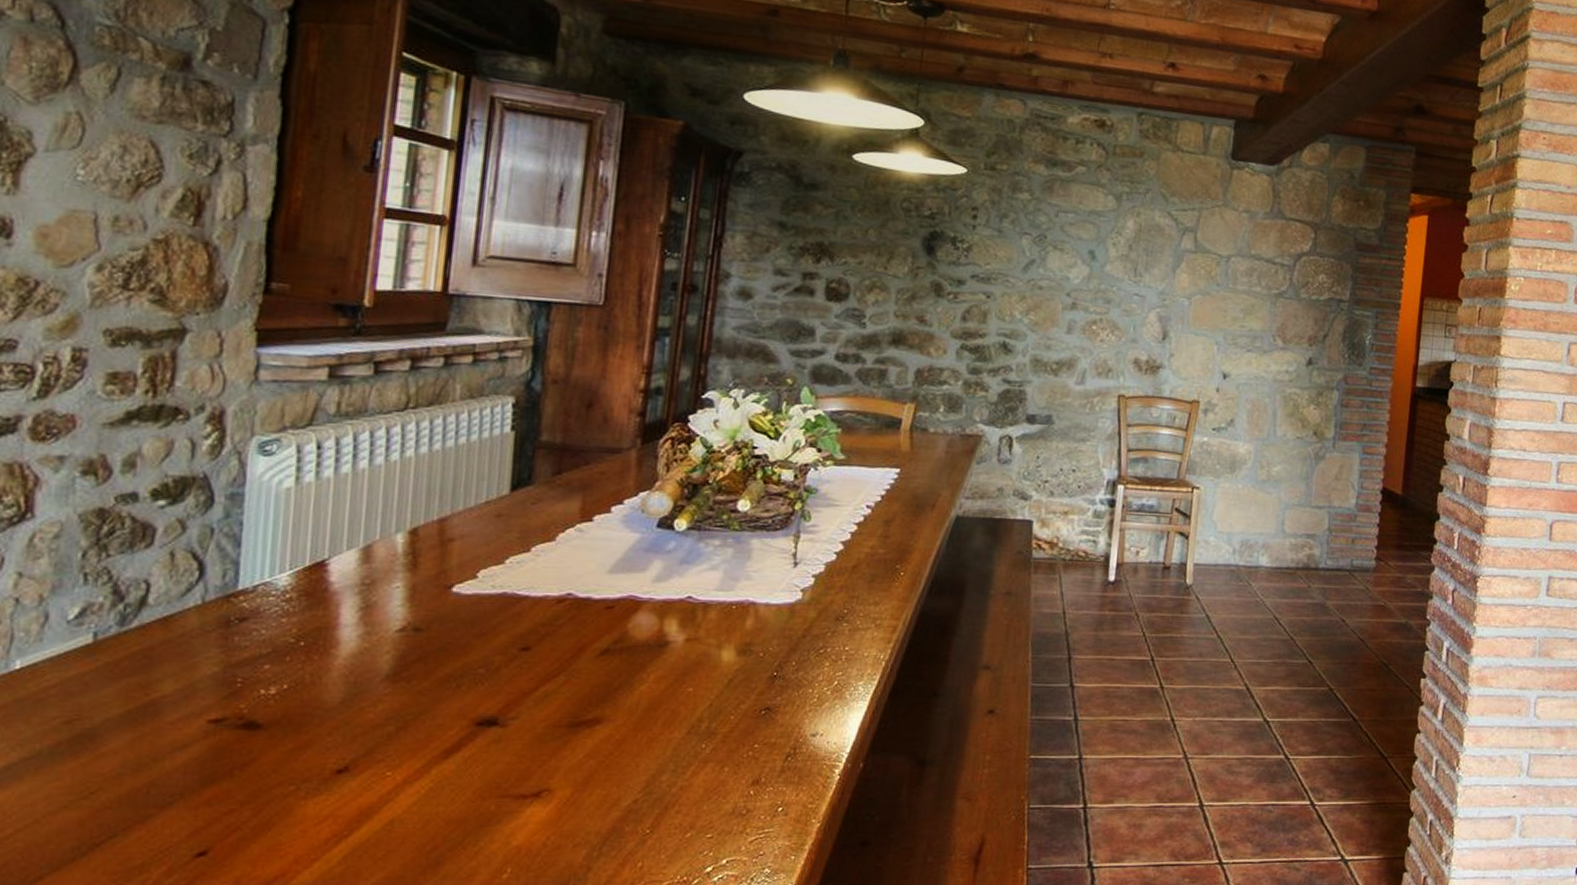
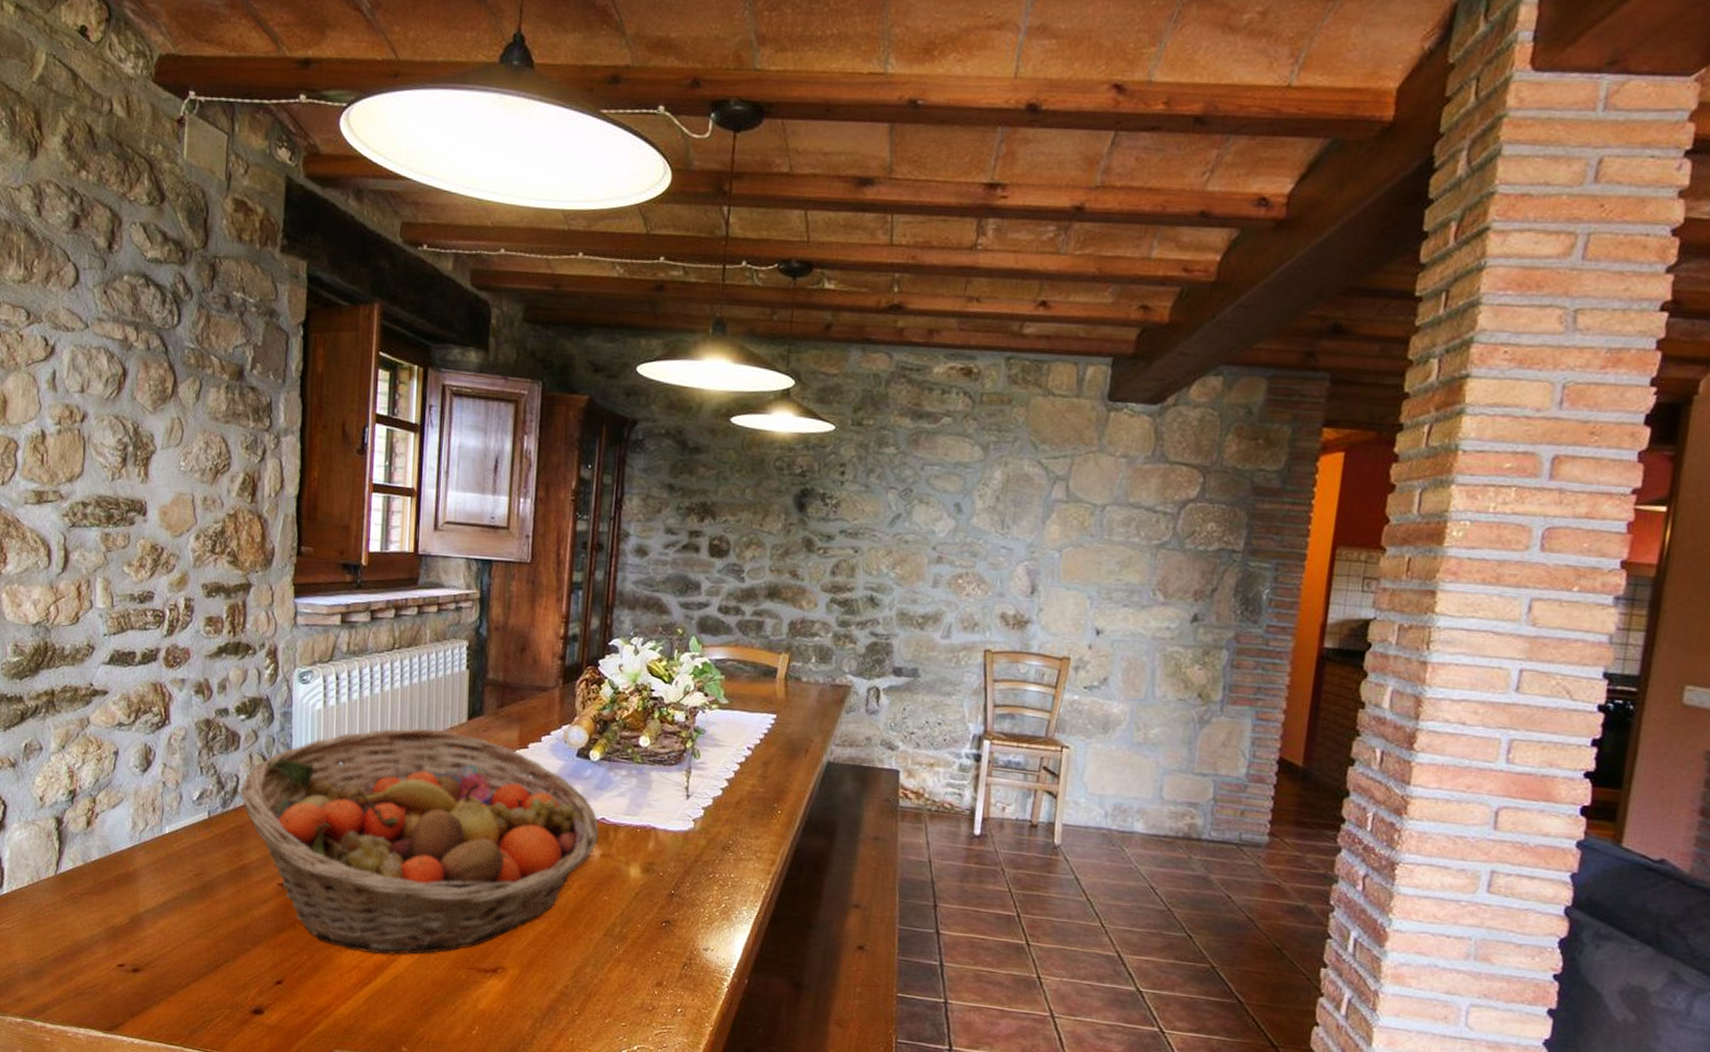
fruit basket: none [151,505,685,796] -> present [240,728,600,955]

